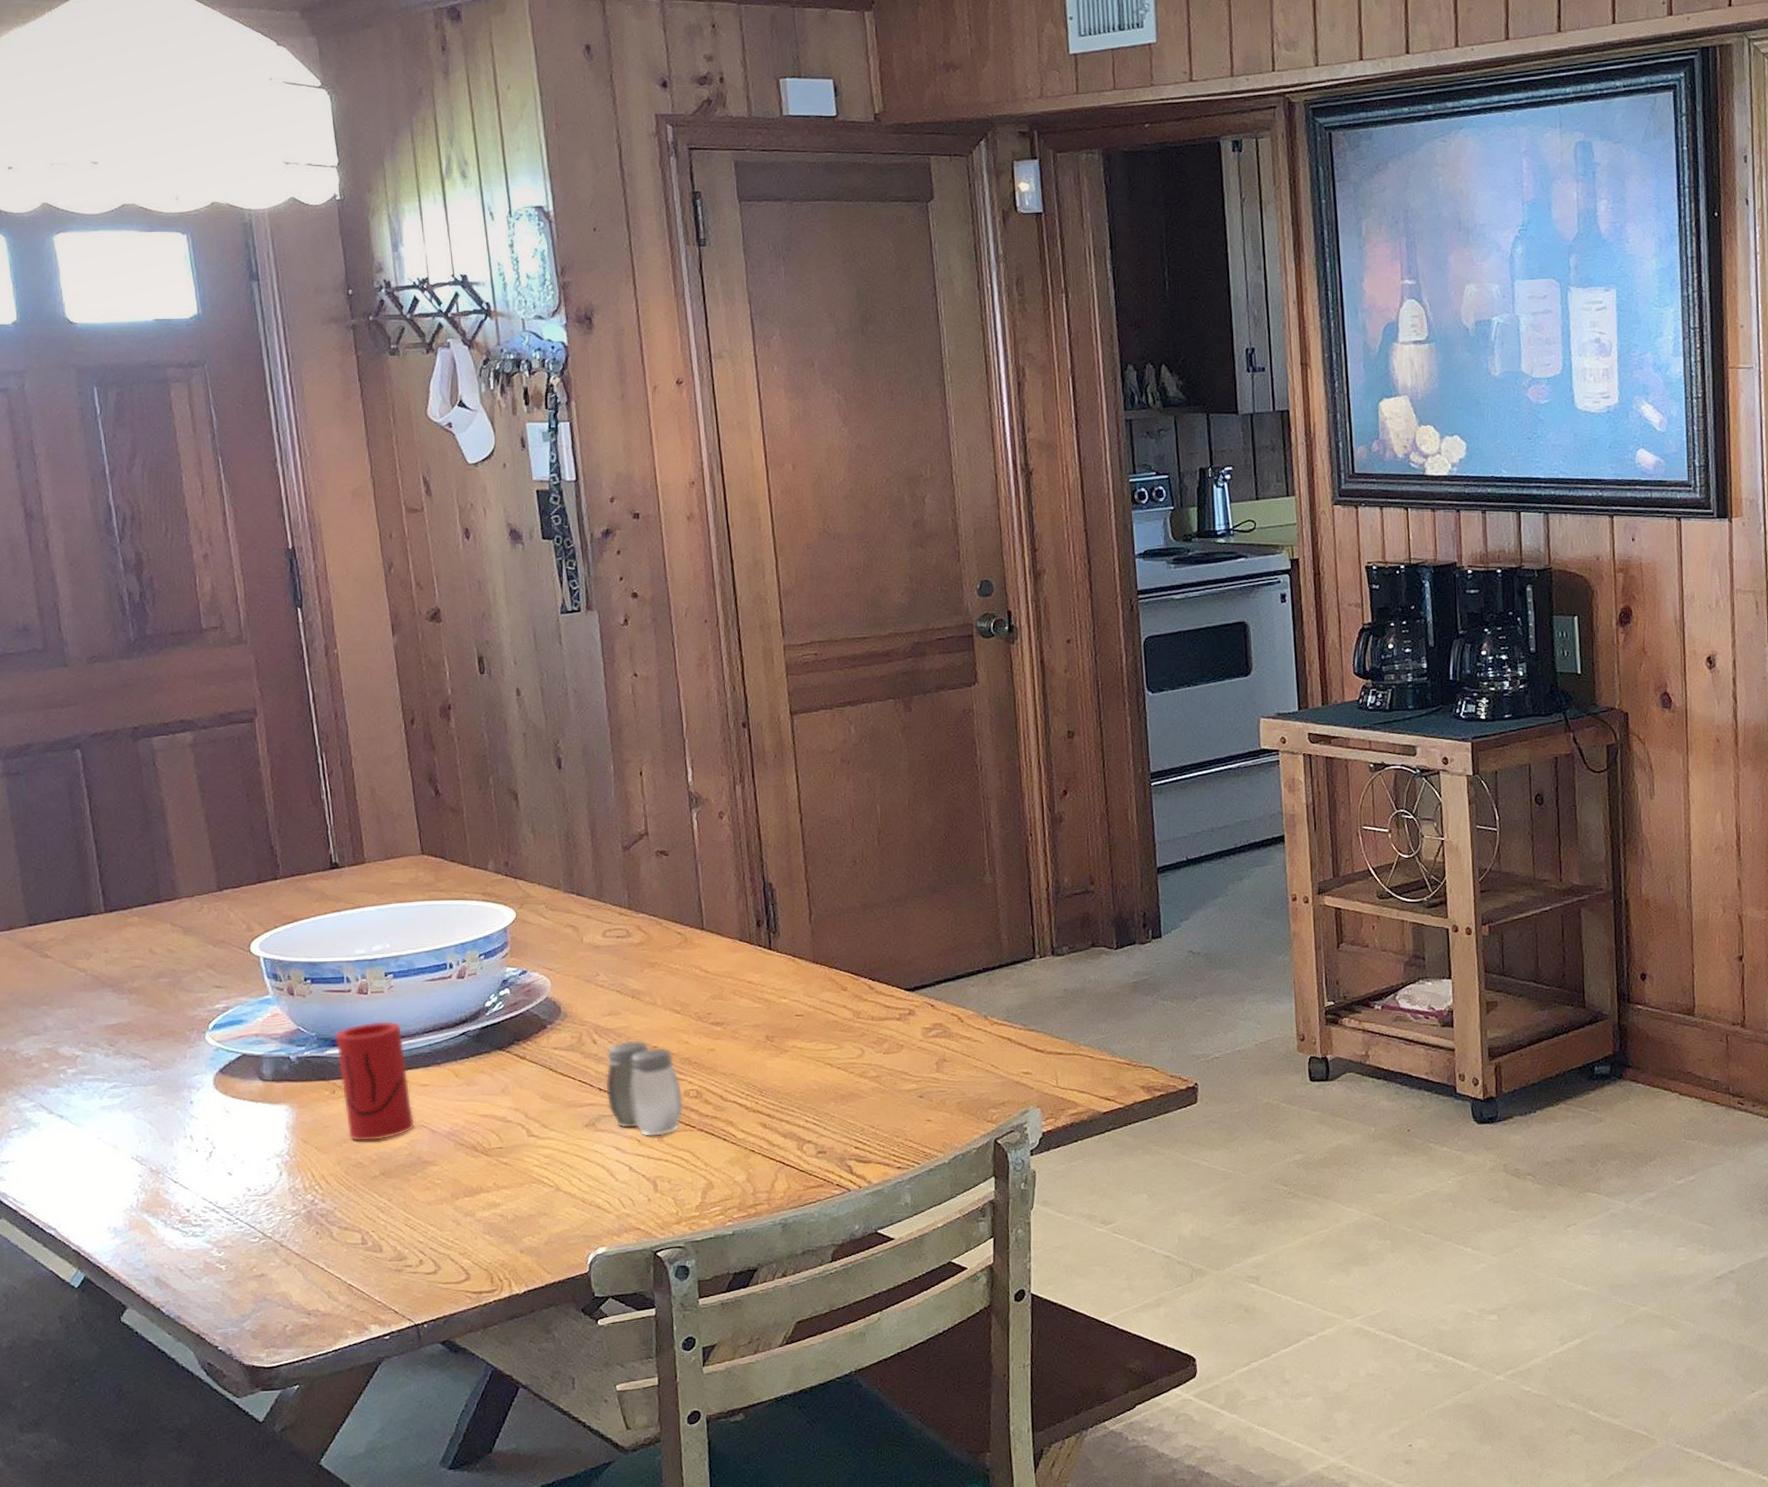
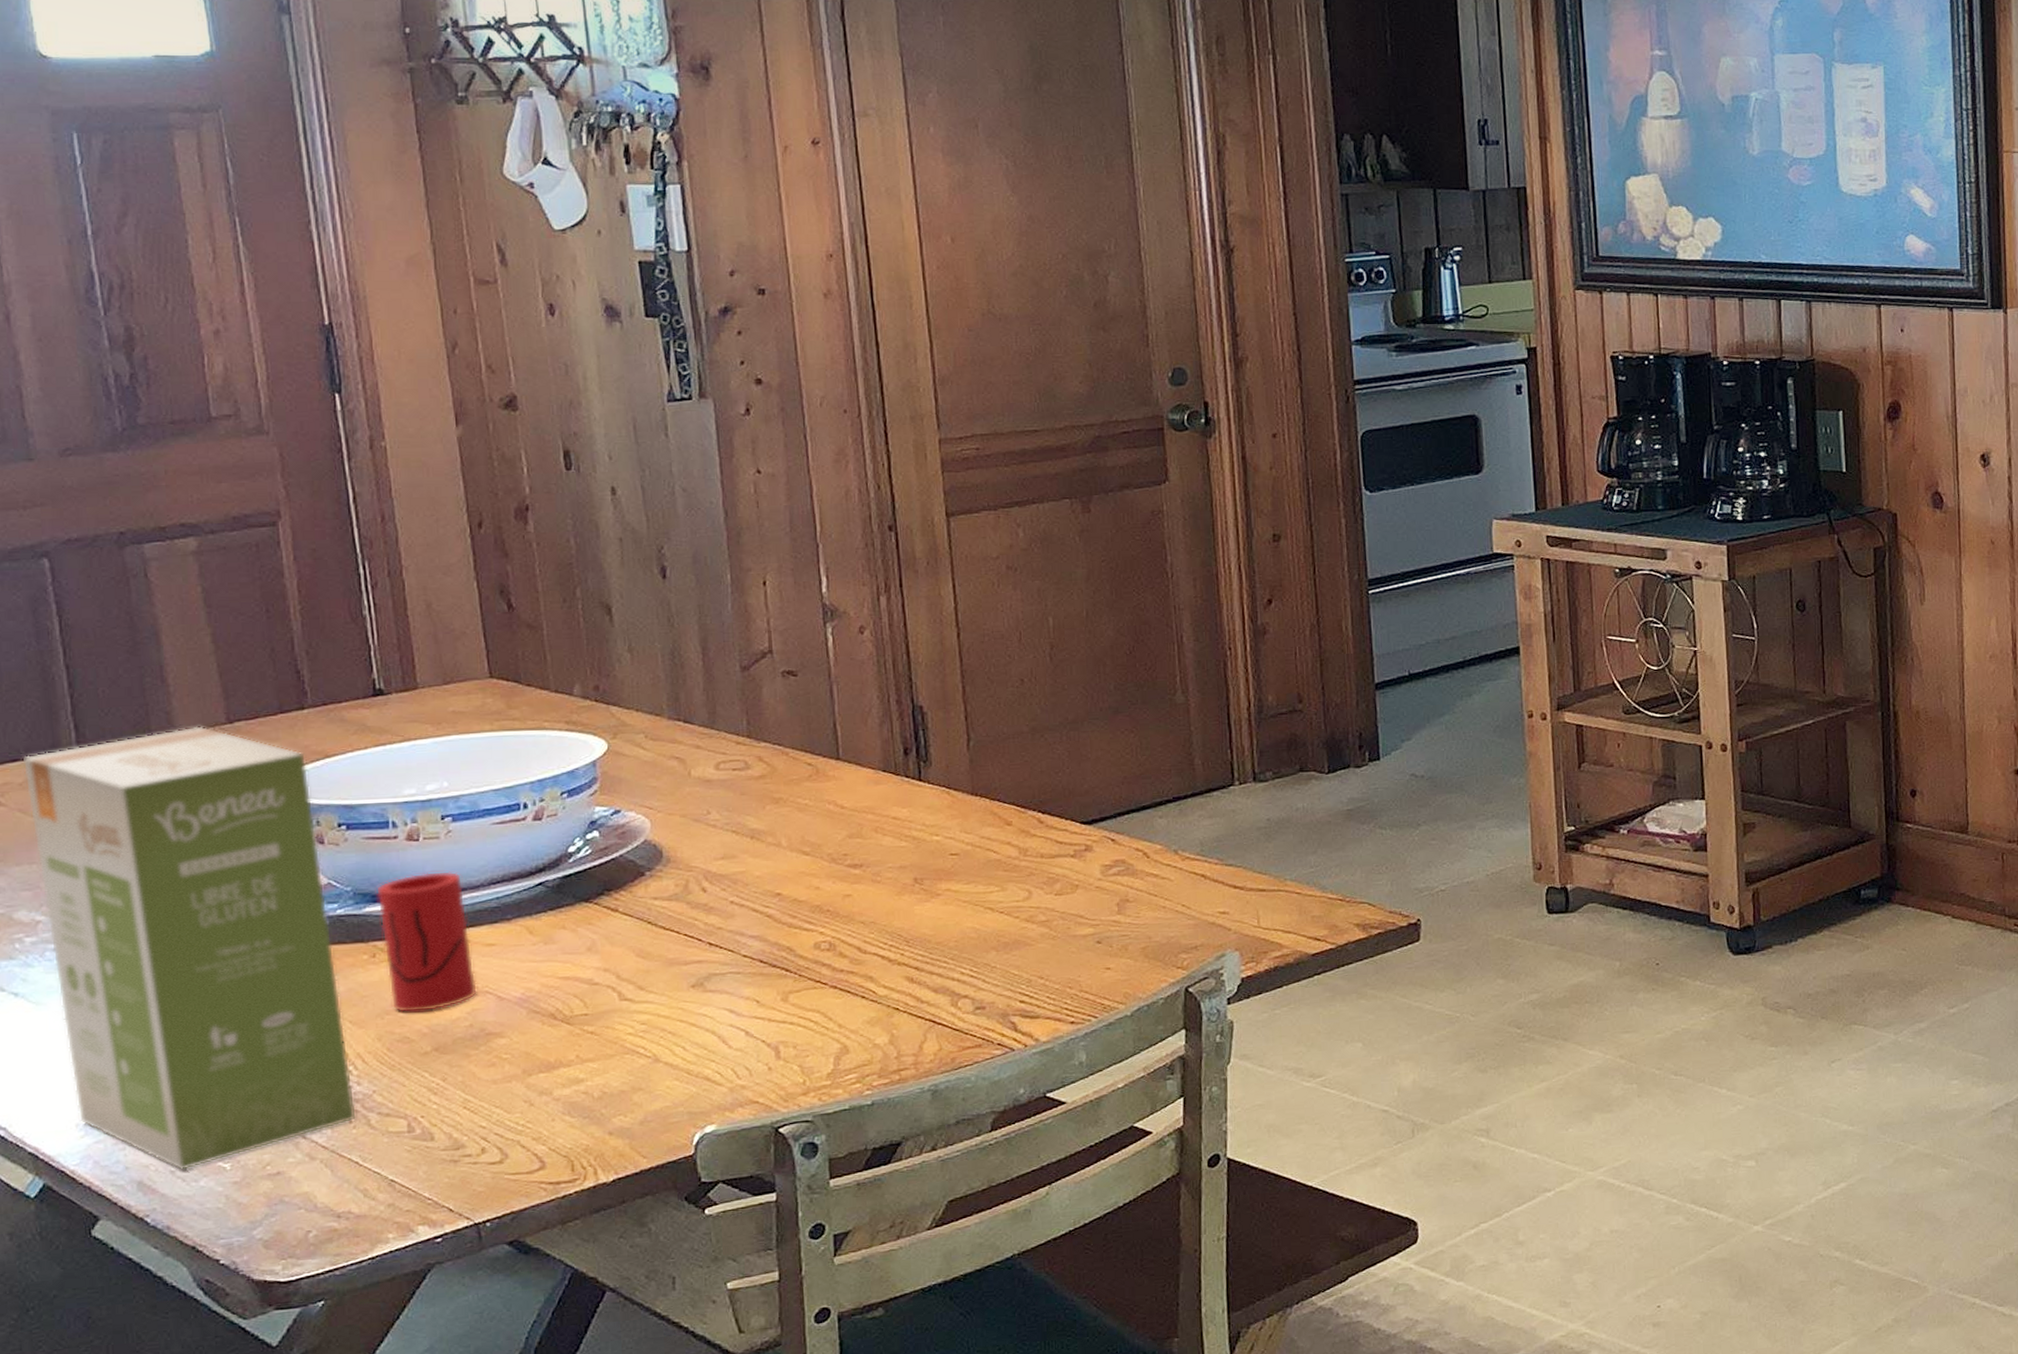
food box: none [63,893,323,1270] -> present [22,726,357,1171]
salt and pepper shaker: present [605,1040,684,1137] -> none [717,886,813,997]

